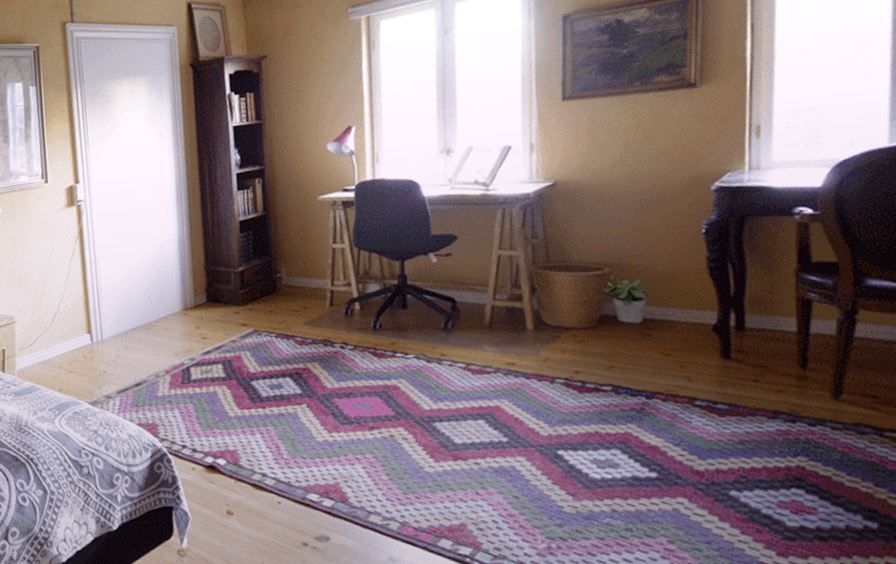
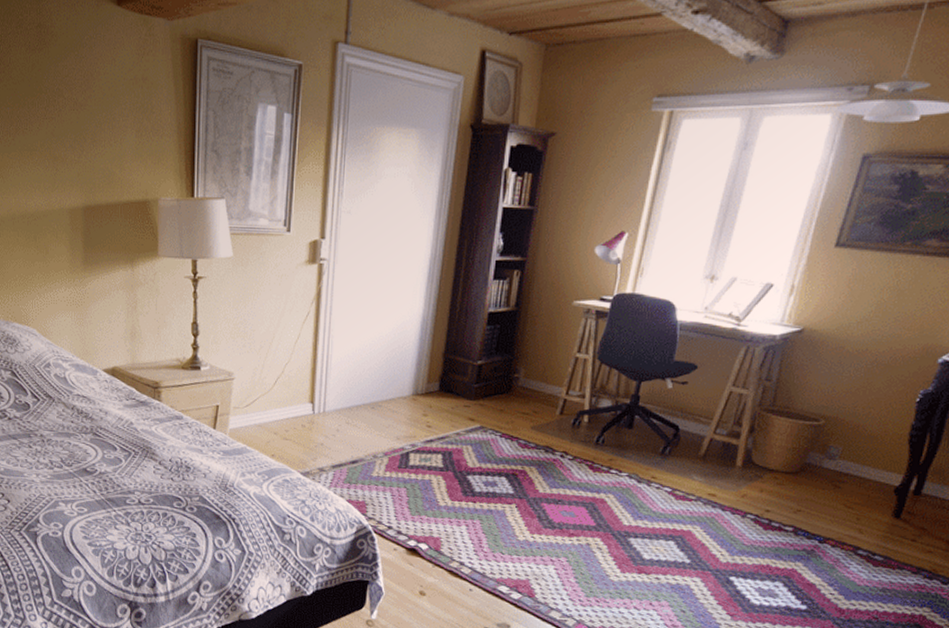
potted plant: present [602,276,651,324] -> none [812,428,854,476]

